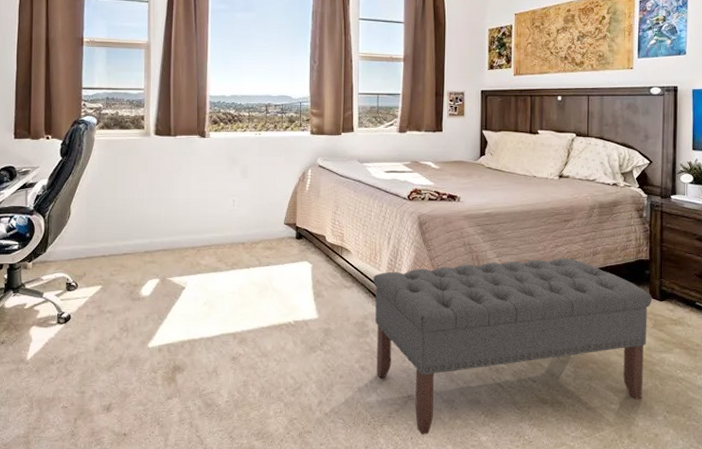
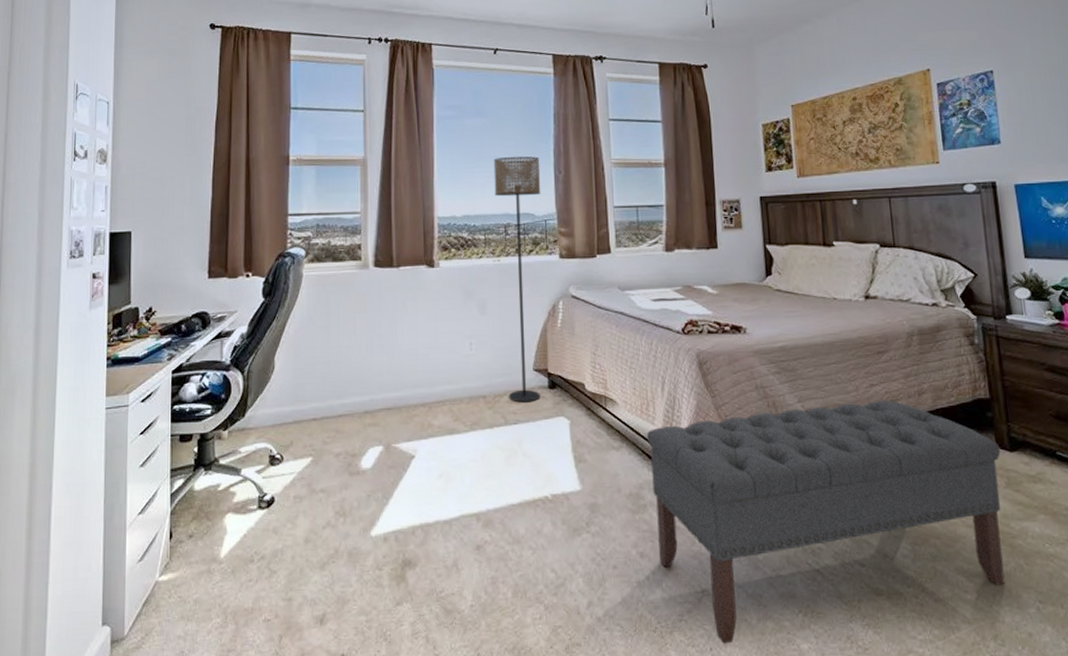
floor lamp: none [258,47,298,249] -> present [493,156,541,403]

